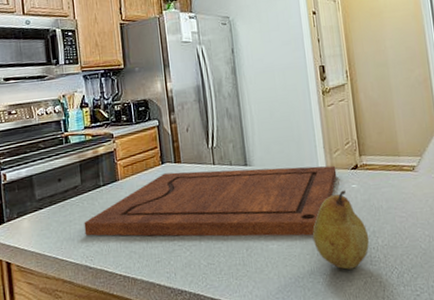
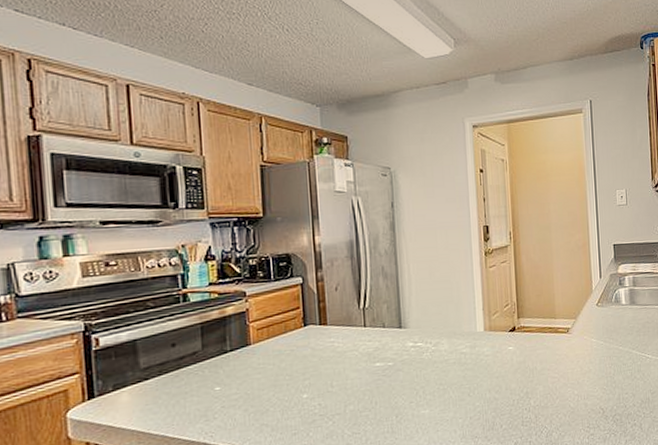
cutting board: present [84,165,337,237] -> none [203,328,495,409]
fruit: present [313,190,370,270] -> none [467,352,522,432]

